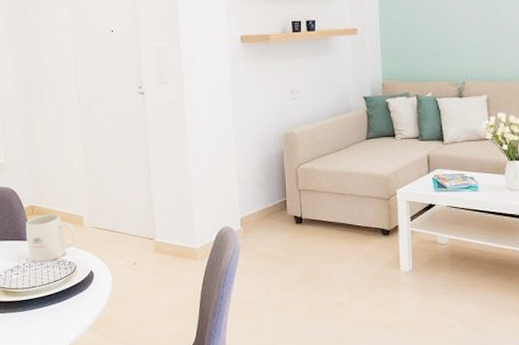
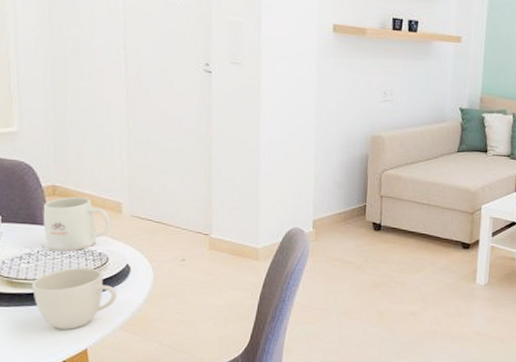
cup: none [20,275,85,331] -> present [31,267,117,330]

